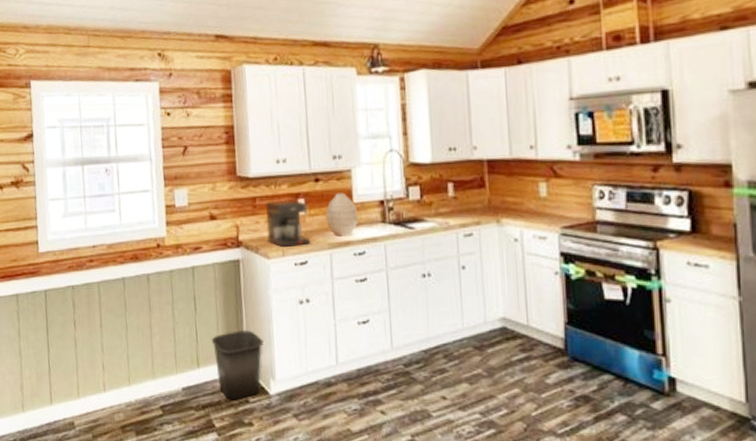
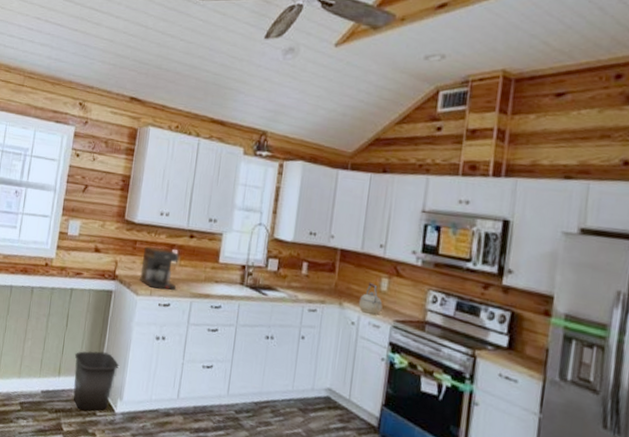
vase: present [325,193,359,237] -> none [192,251,222,290]
kettle: none [517,190,545,226] -> present [358,282,383,315]

